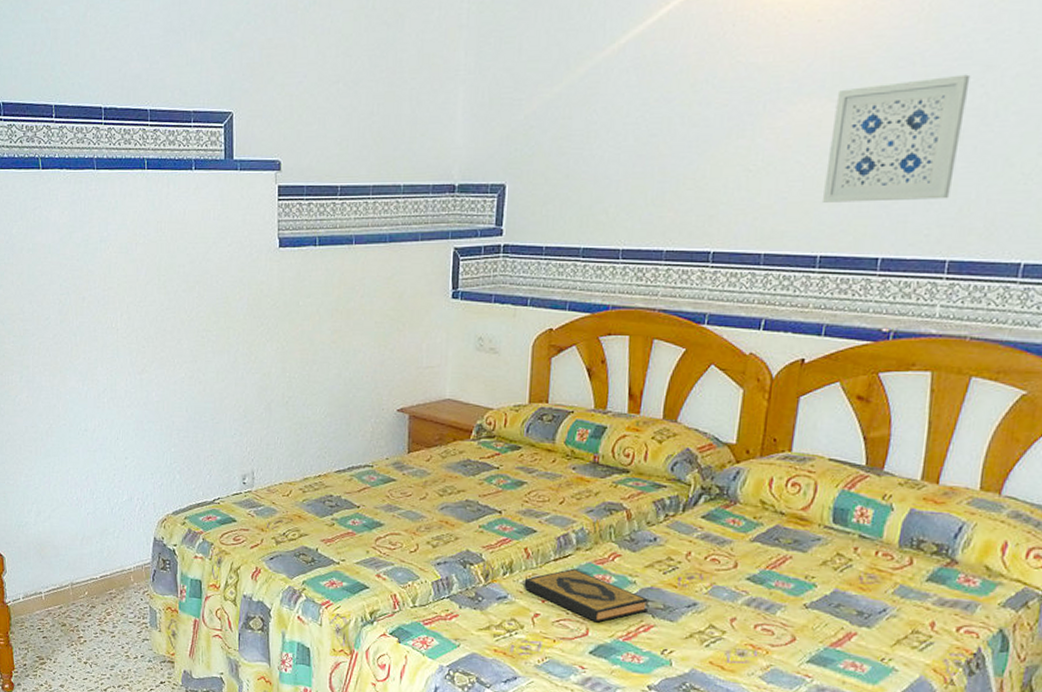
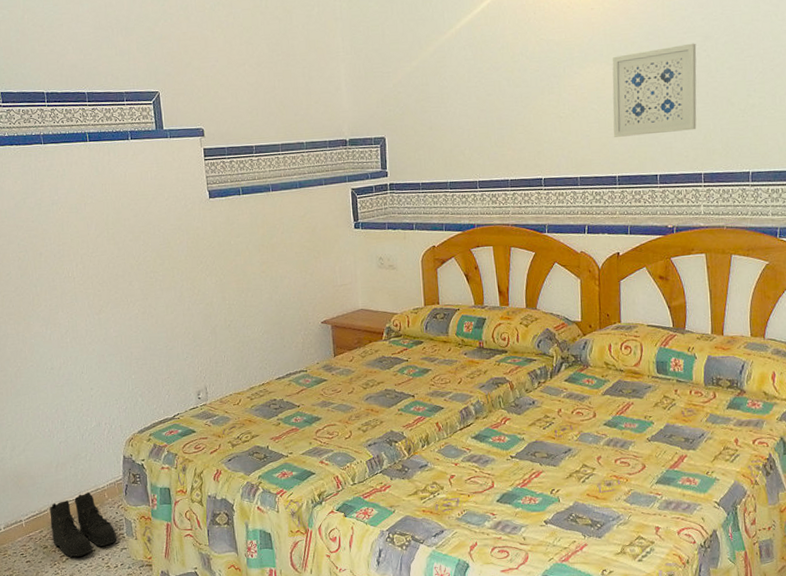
boots: none [71,572,140,641] -> present [49,492,117,558]
hardback book: present [524,568,650,623] -> none [439,434,536,476]

